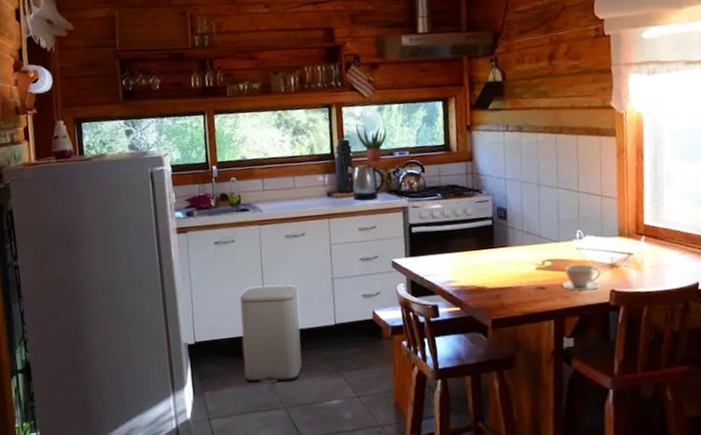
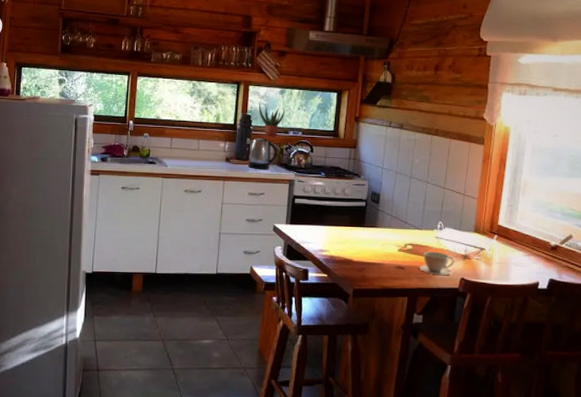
pedal bin: present [240,285,302,384] -> none [132,232,189,318]

